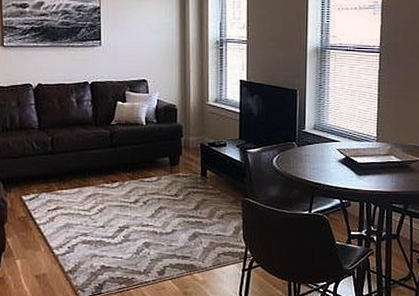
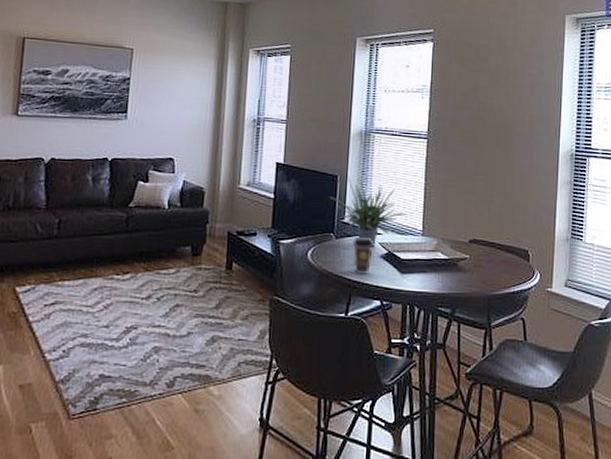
potted plant: none [290,91,362,153] -> present [329,177,407,248]
coffee cup: none [313,144,333,177] -> present [352,236,374,274]

